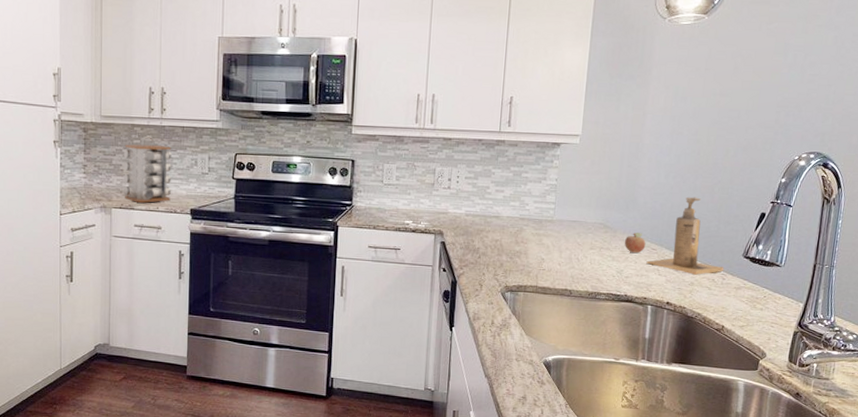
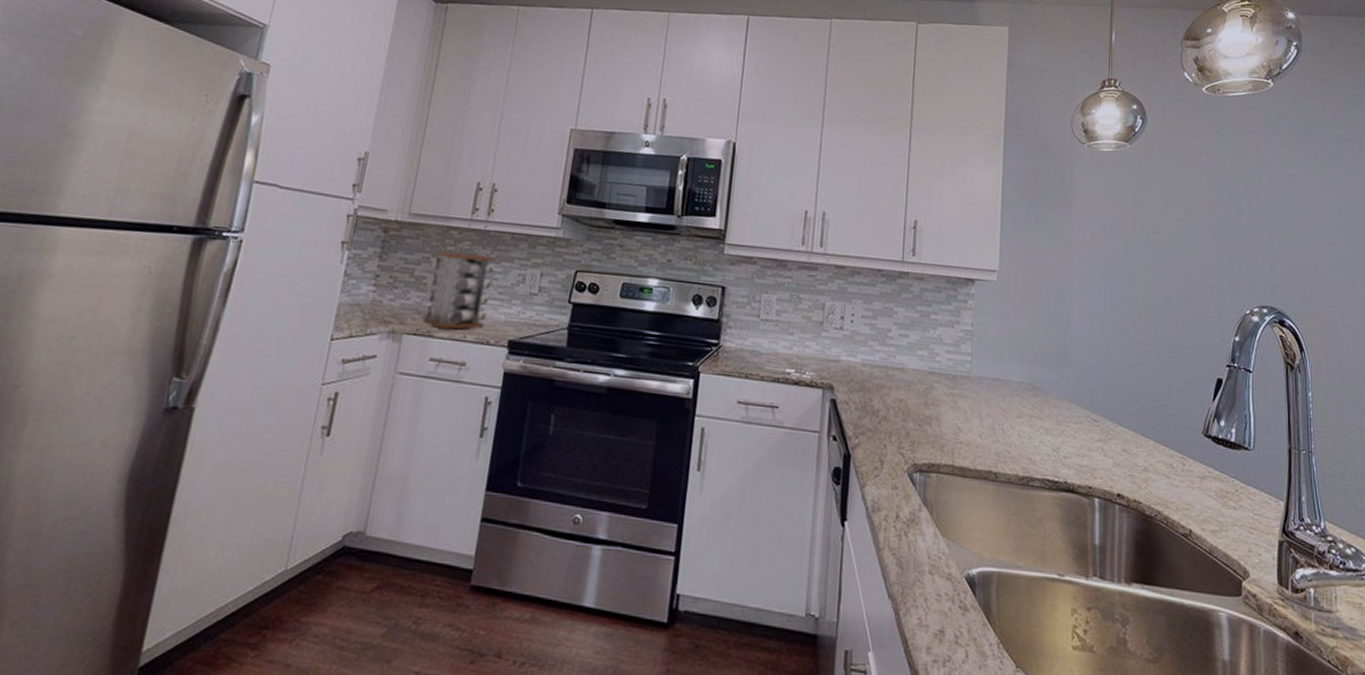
fruit: present [624,232,646,254] -> none [1058,396,1085,426]
soap dispenser: present [646,196,724,275] -> none [1087,354,1183,458]

